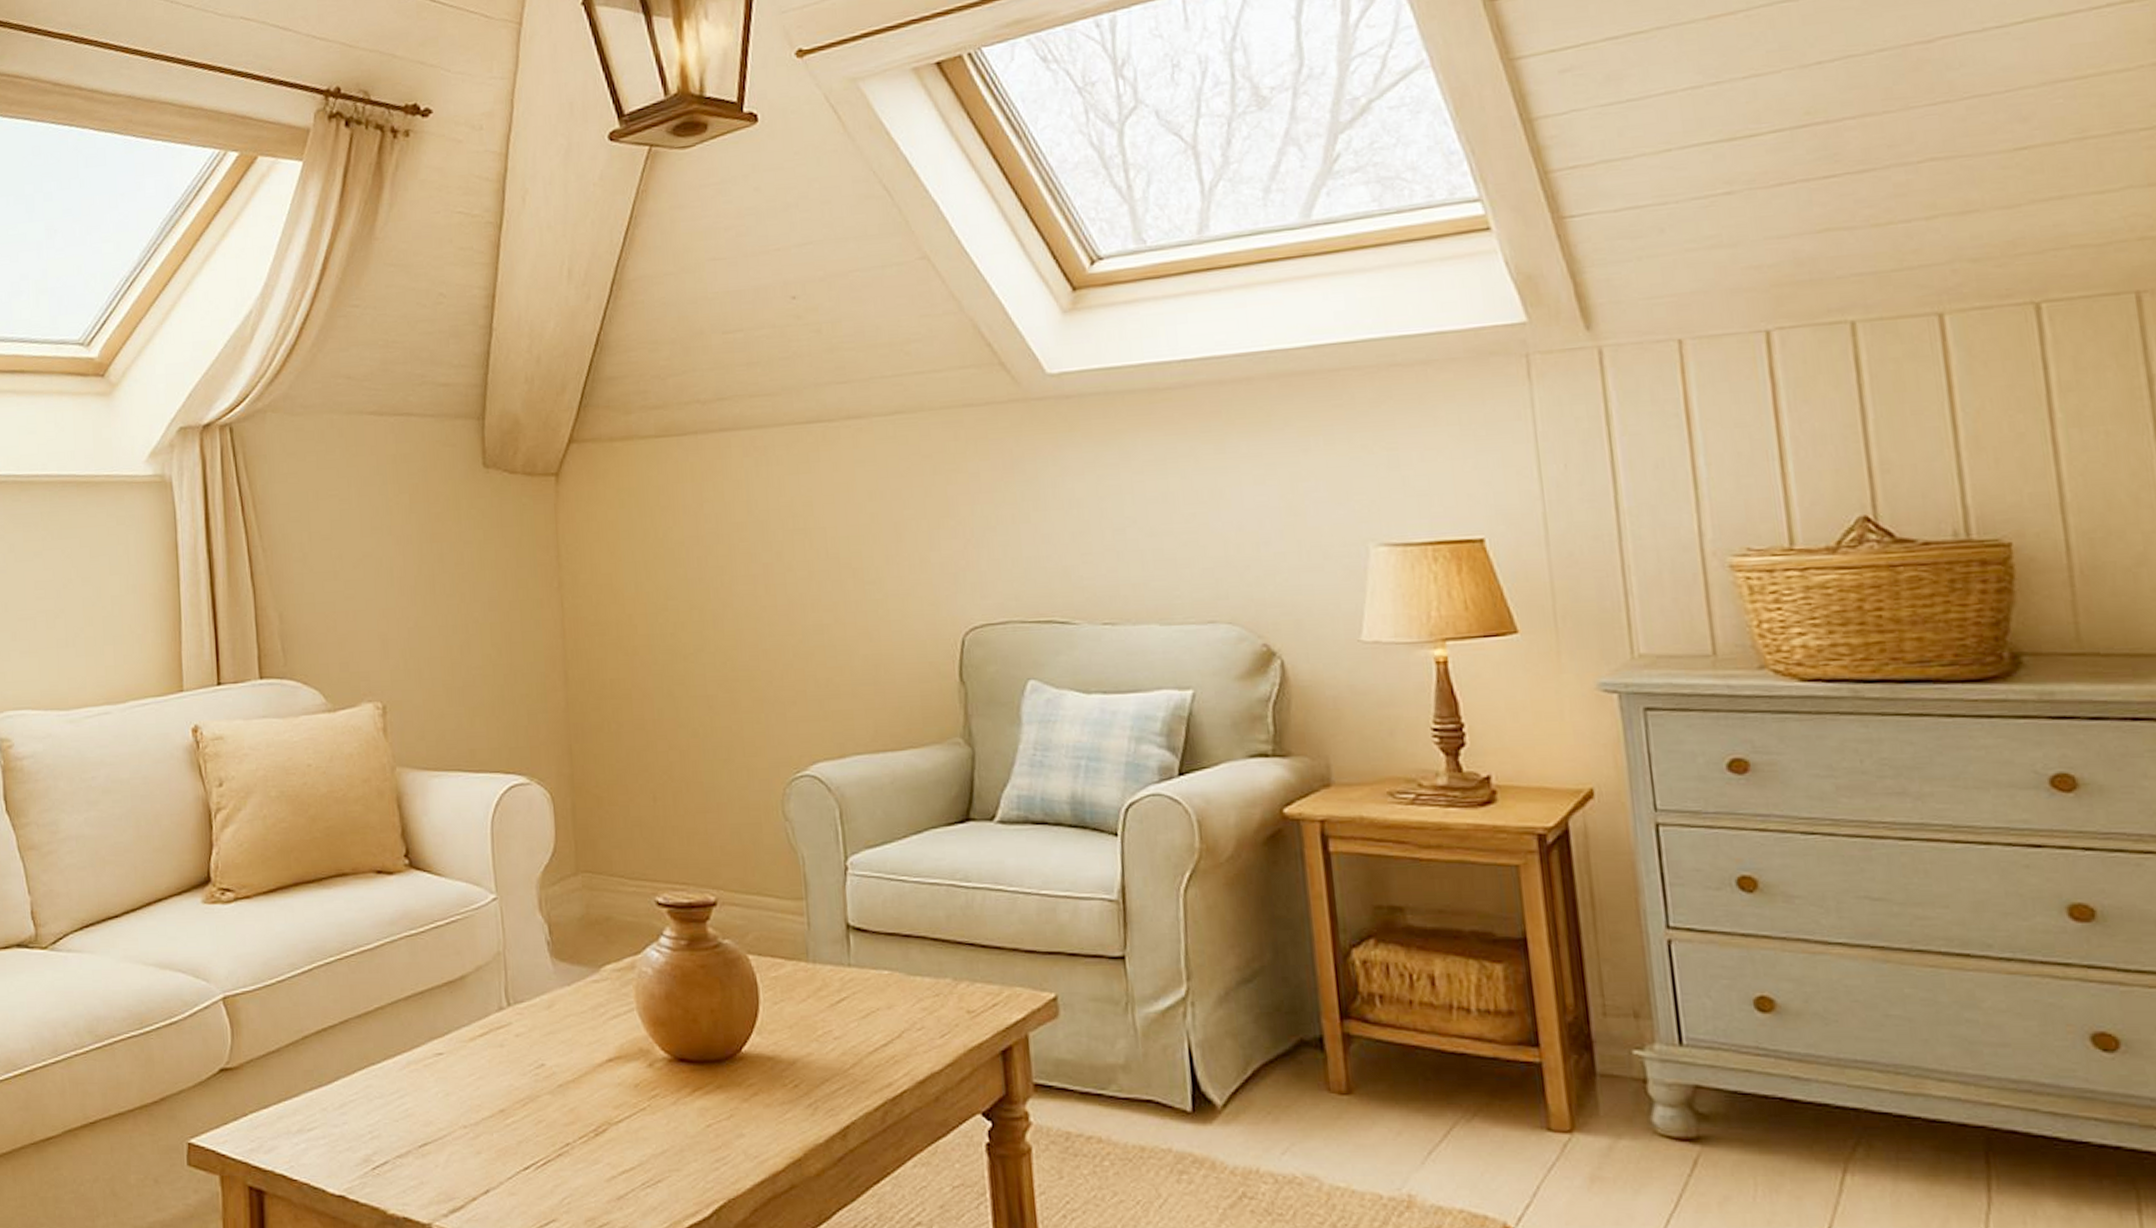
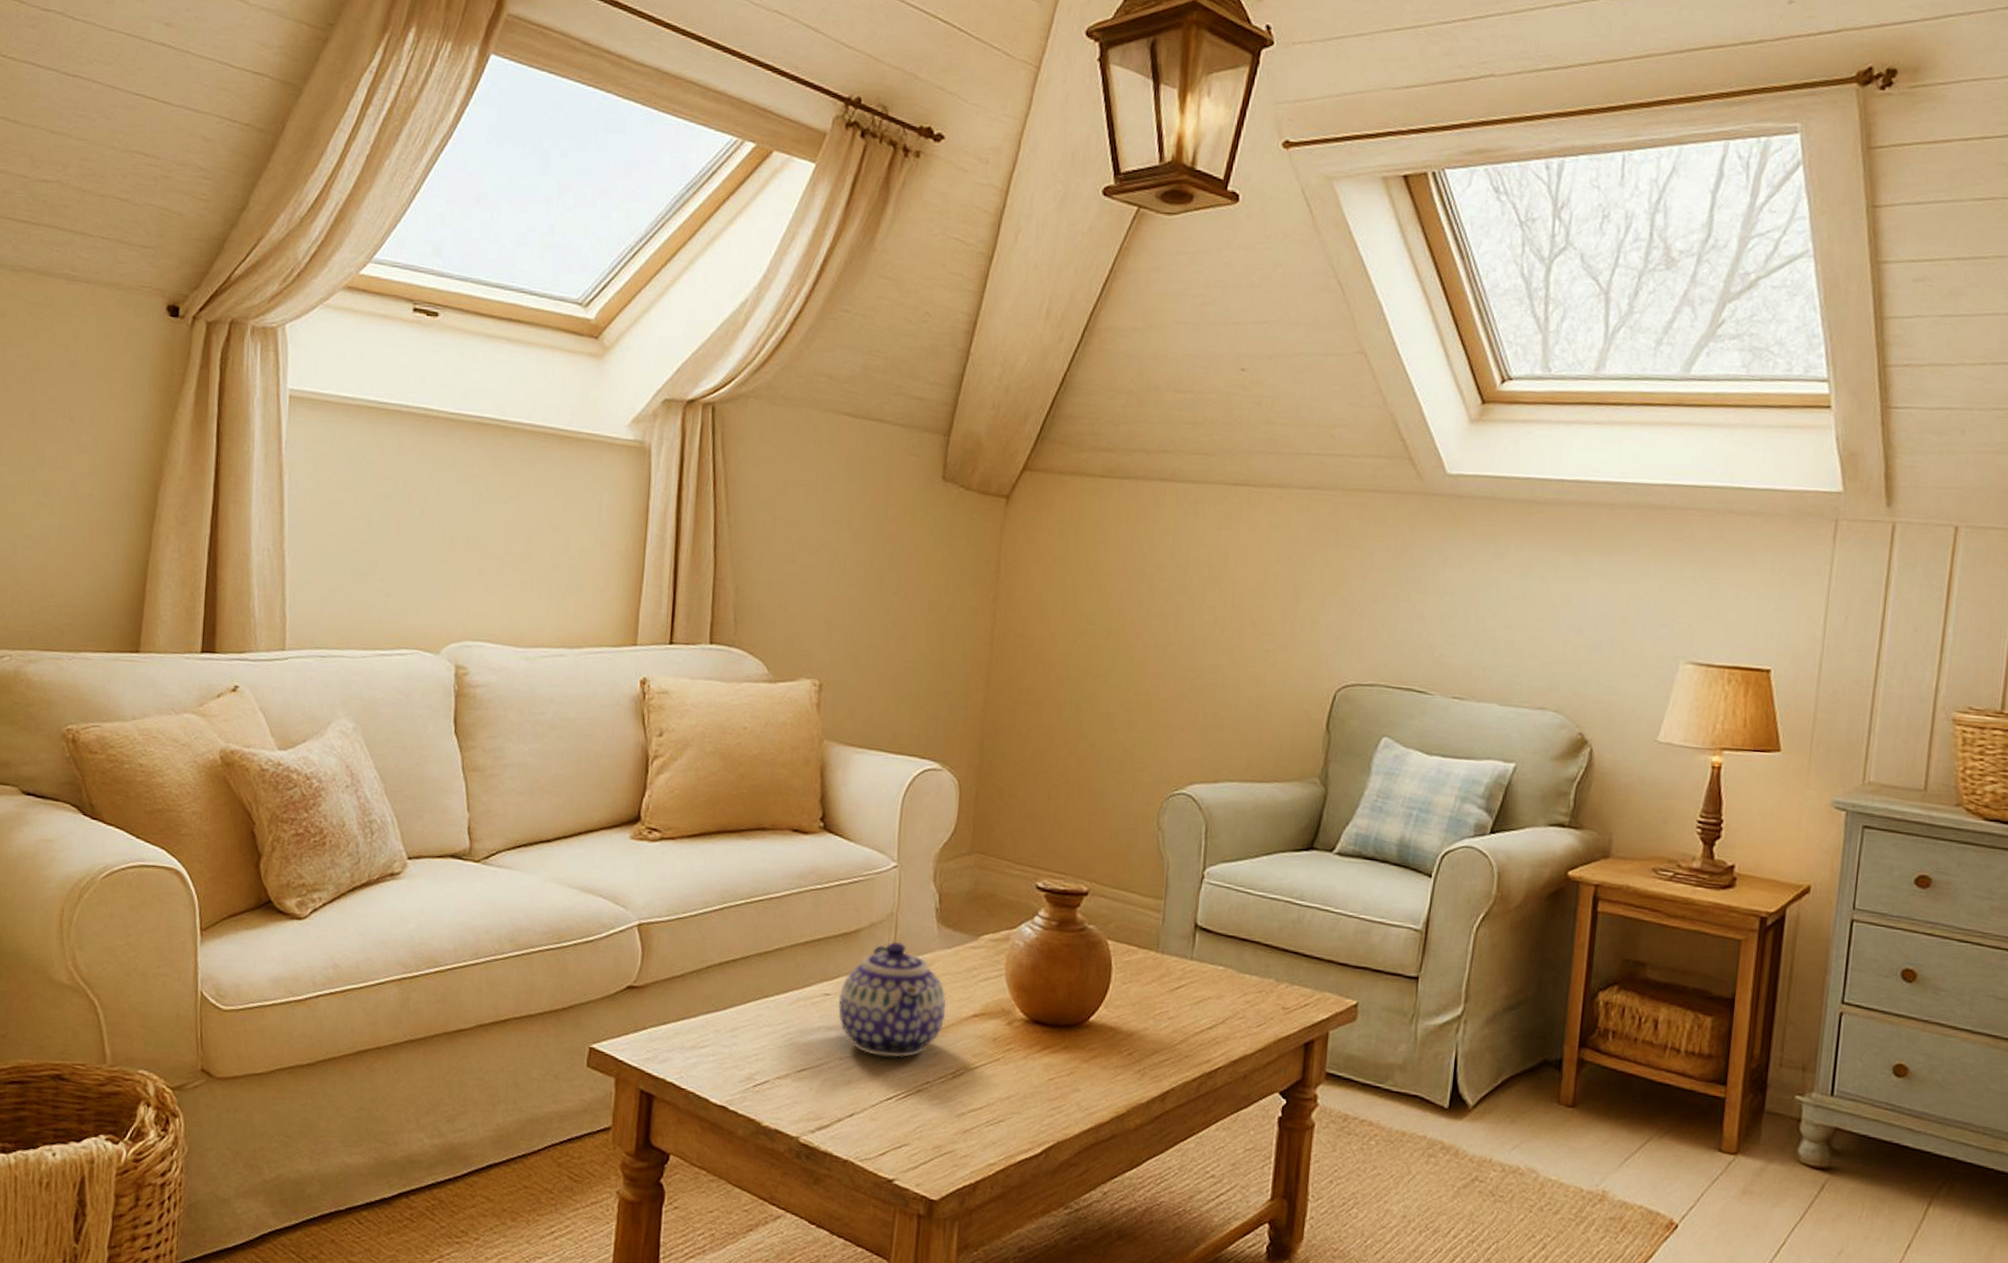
teapot: none [453,984,576,1119] -> present [838,941,946,1057]

